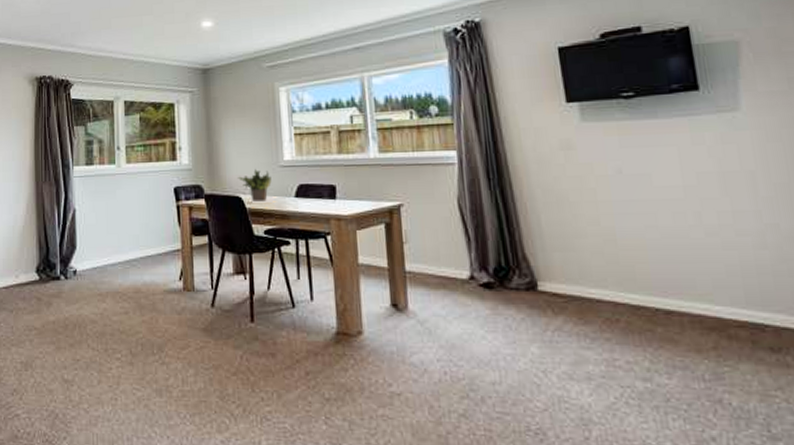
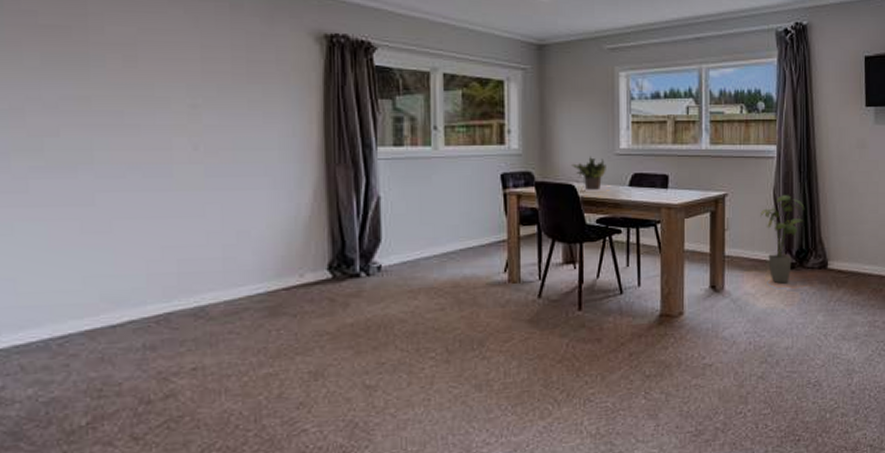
house plant: none [444,205,500,306] -> present [760,195,805,284]

